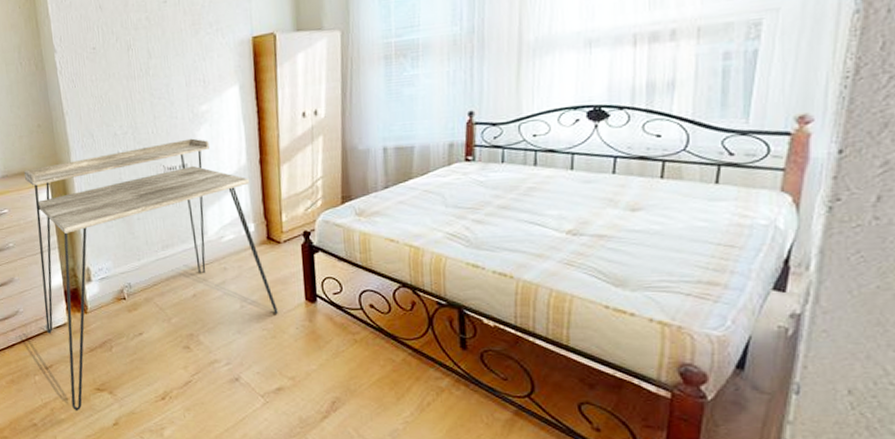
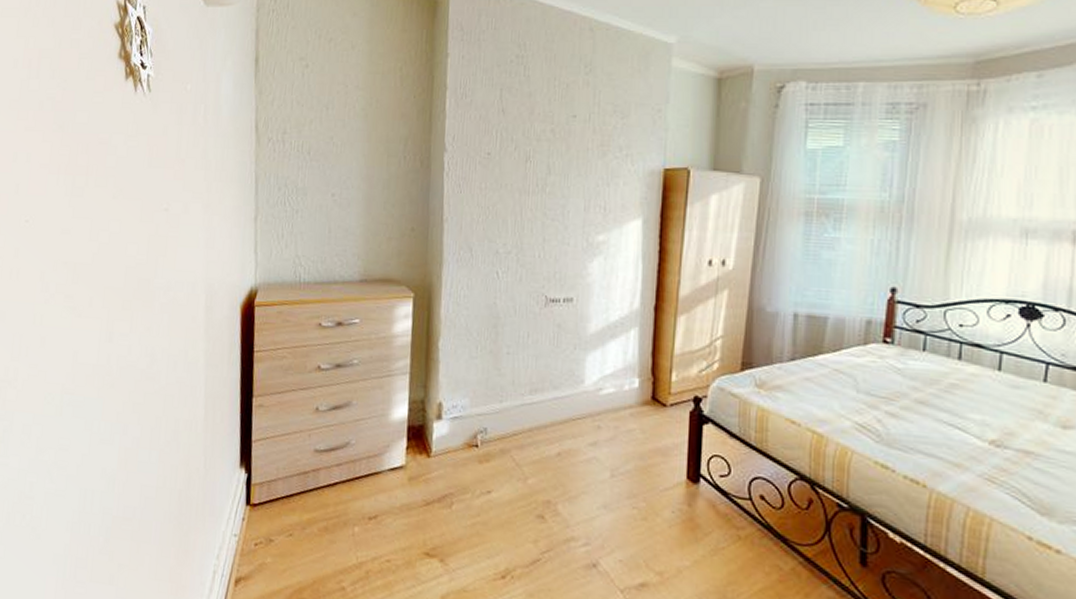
desk: present [23,138,278,411] -> none [379,270,653,579]

